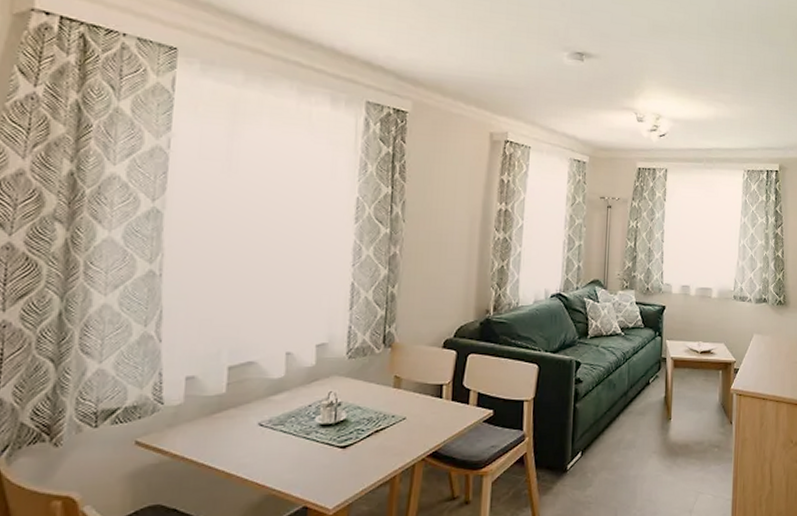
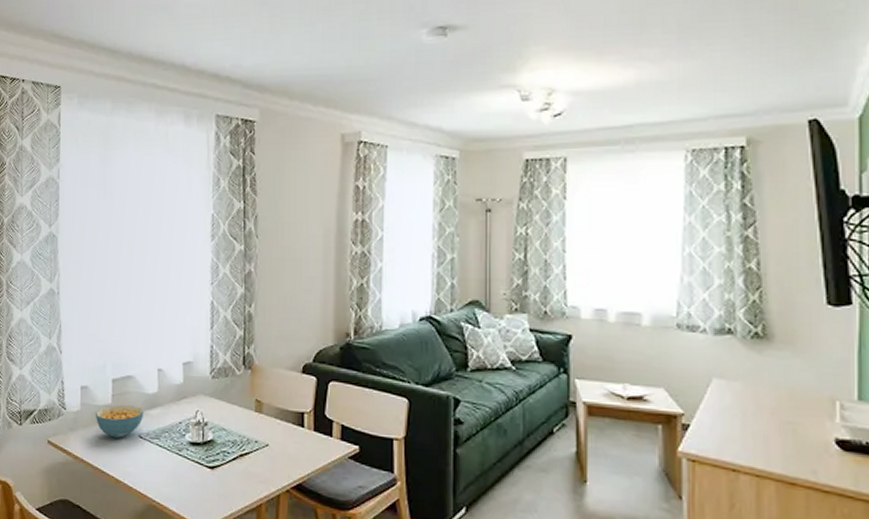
cereal bowl: none [203,393,267,429] -> present [95,405,144,438]

